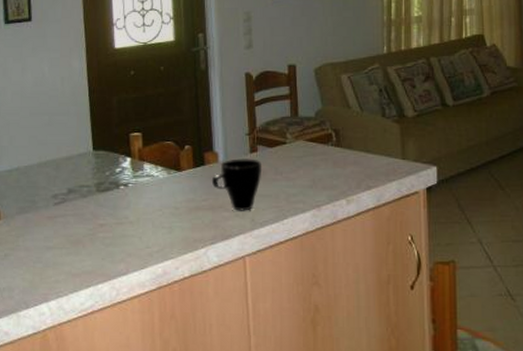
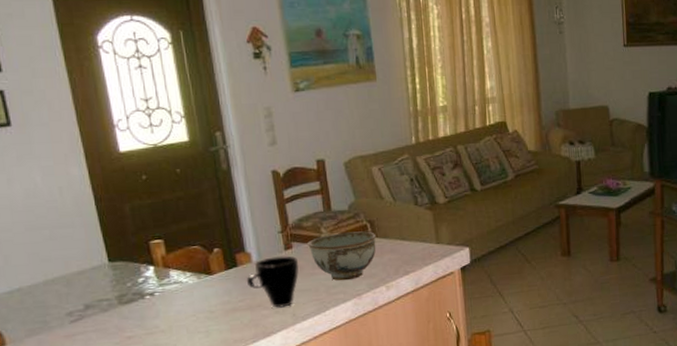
bowl: none [273,140,340,190] -> present [308,231,376,281]

